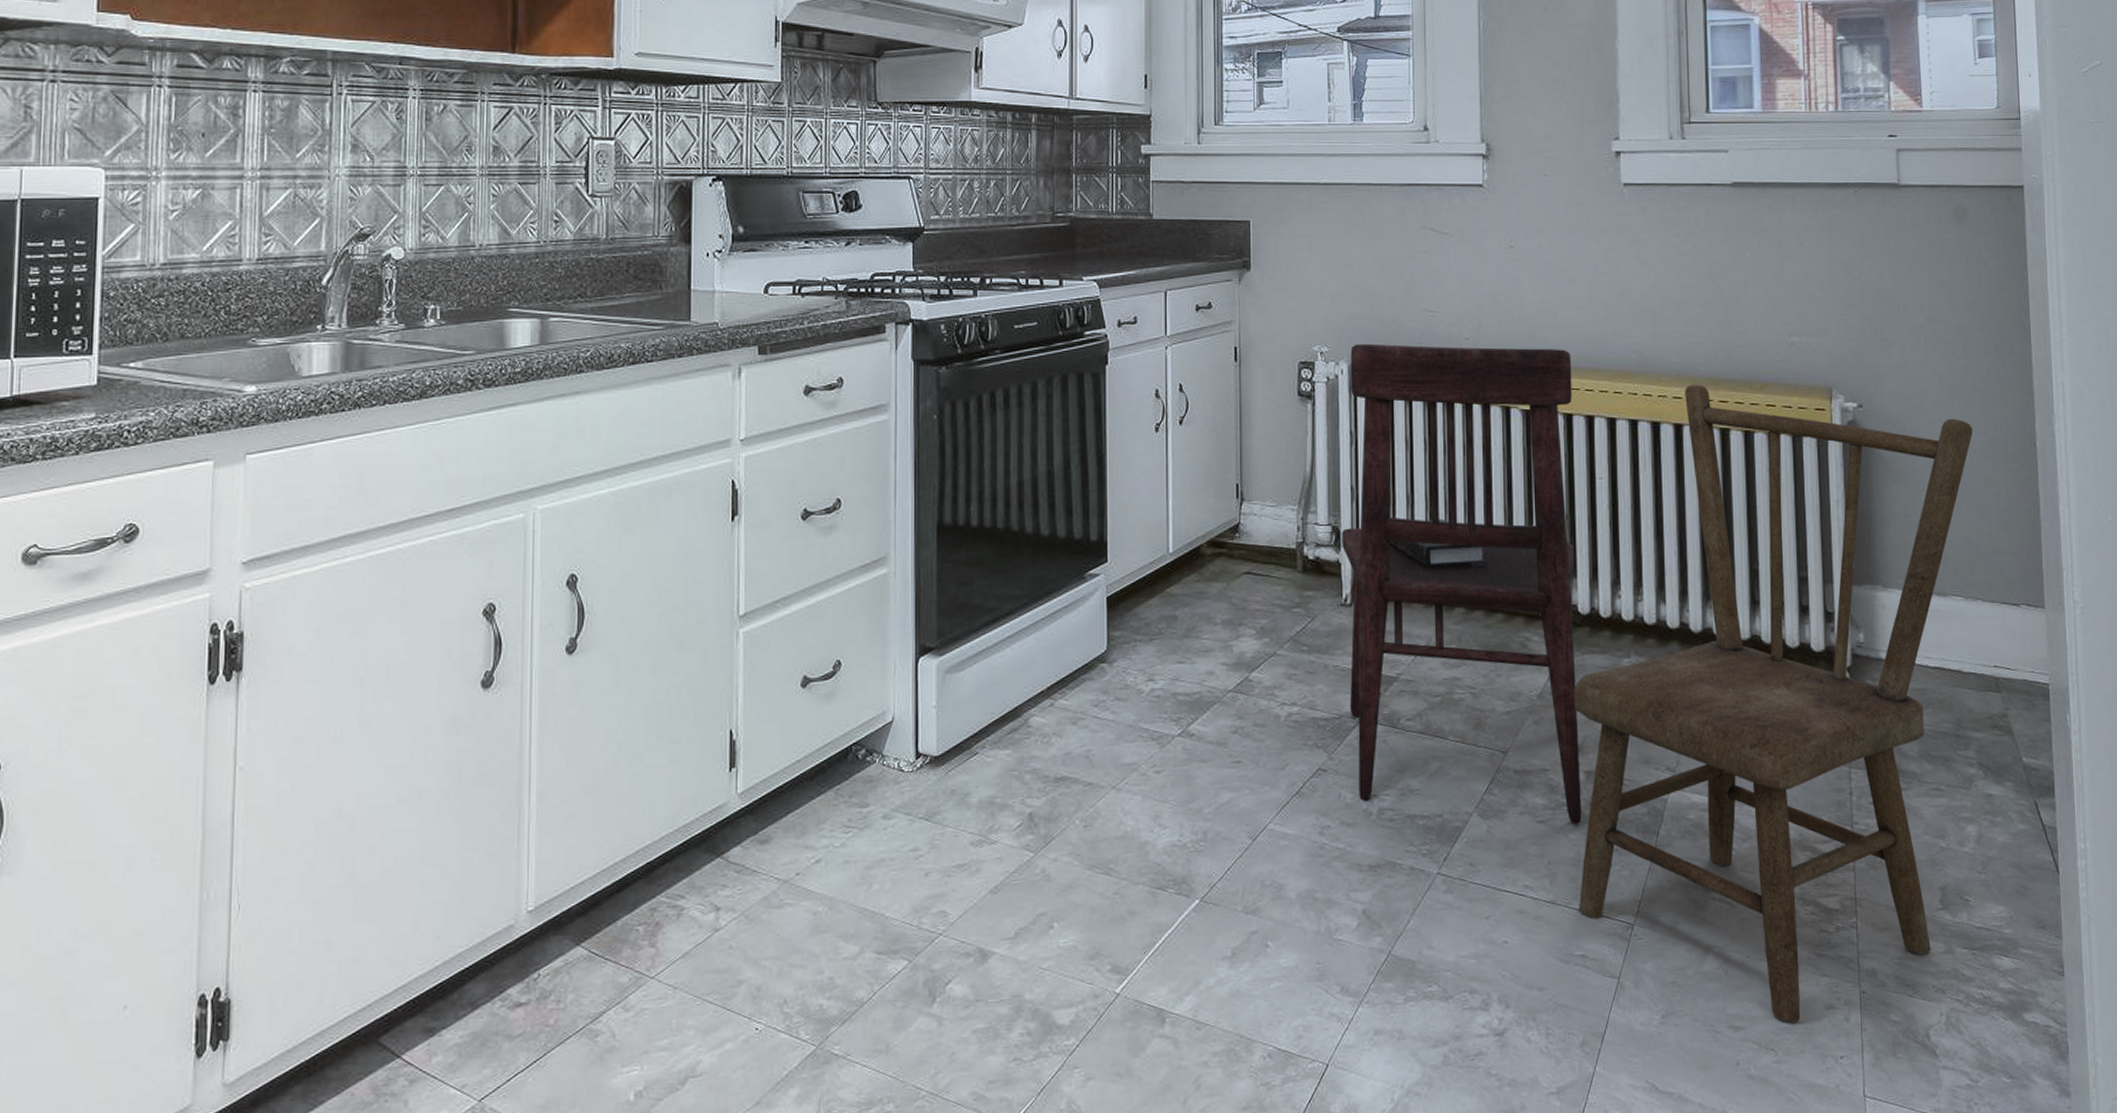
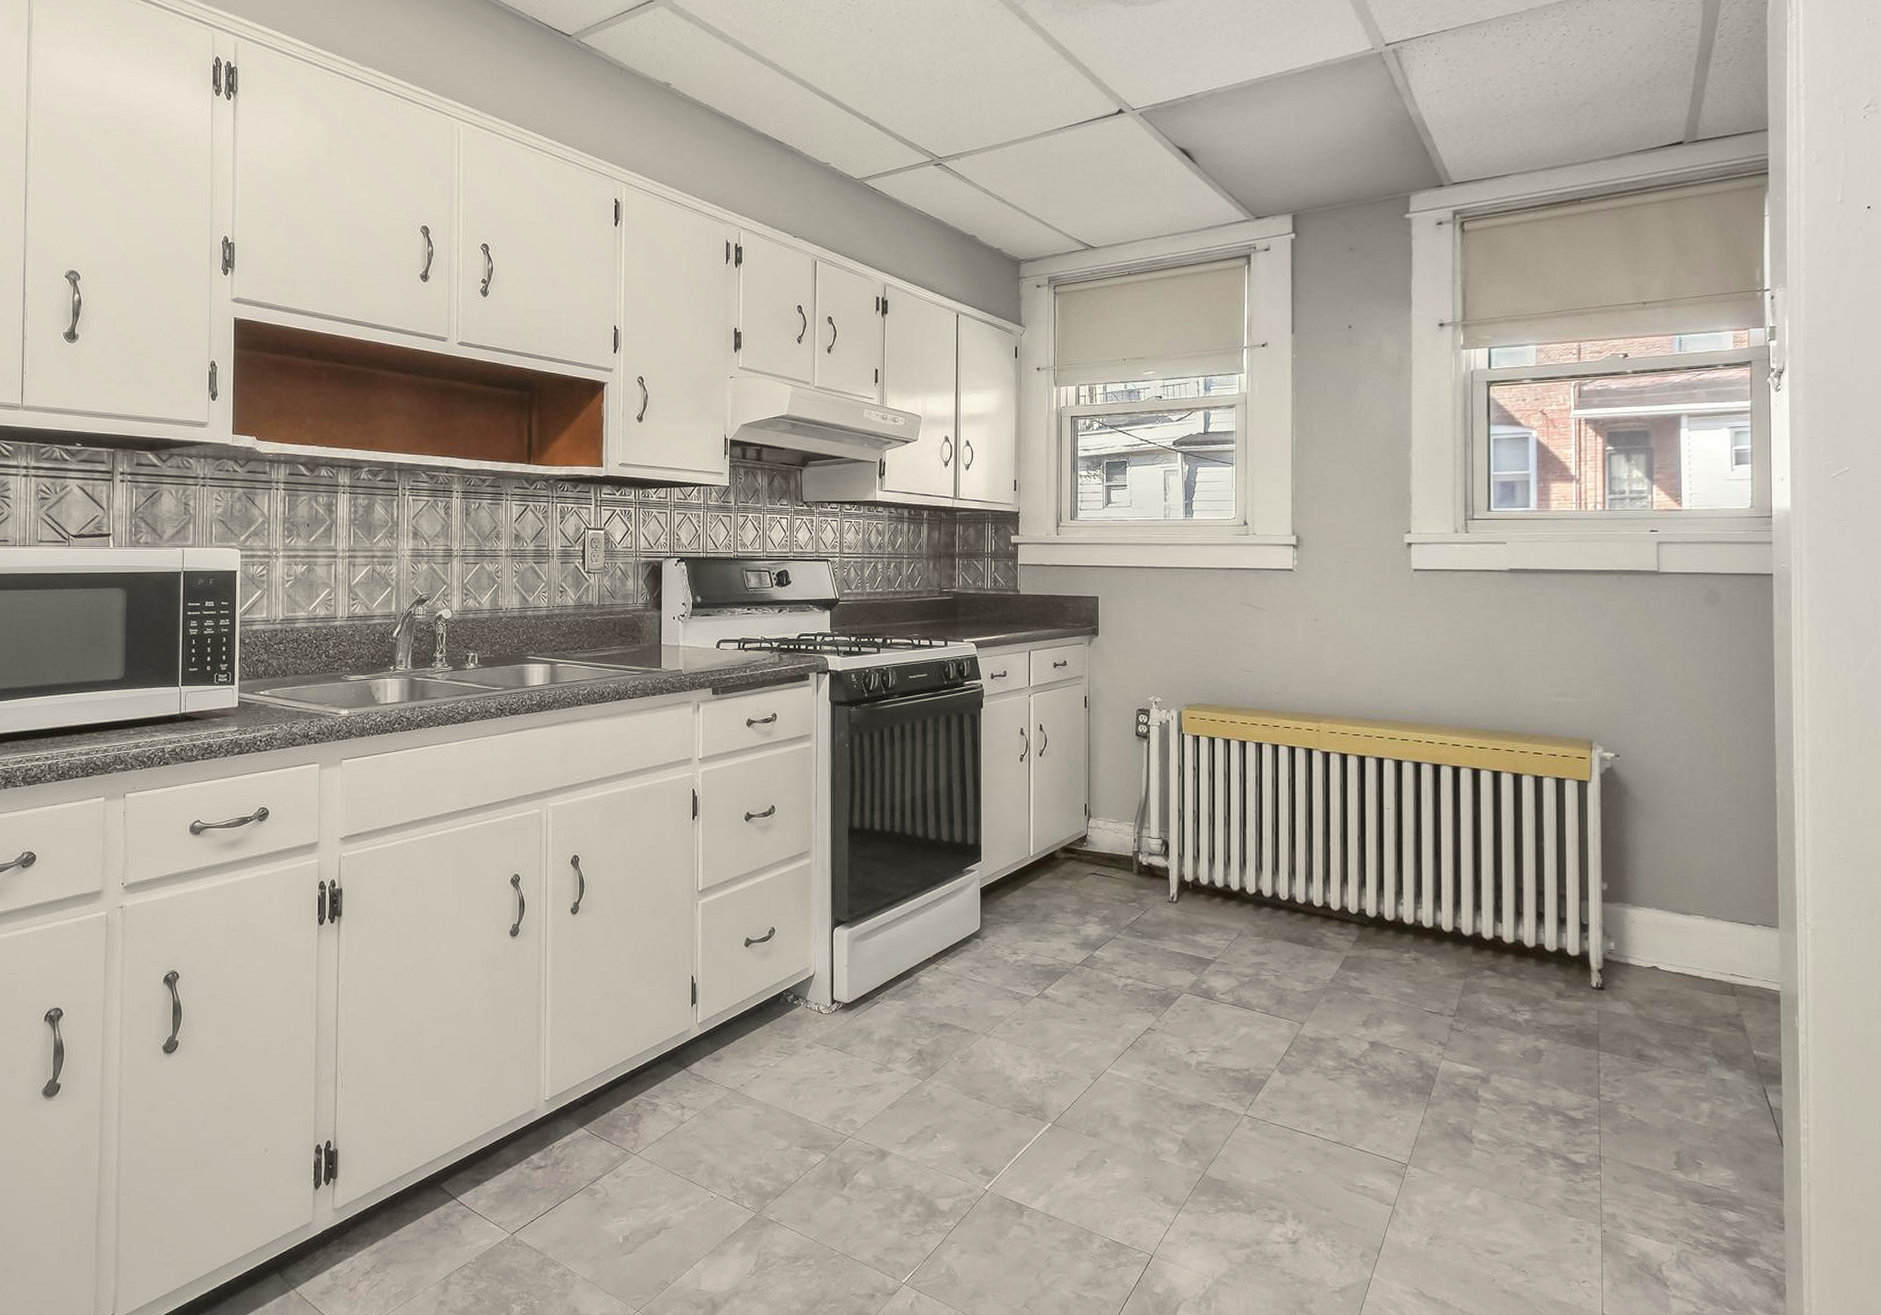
dining chair: present [1341,343,1582,824] -> none [1170,695,1366,1083]
hardback book: present [1389,519,1487,569] -> none [1209,837,1291,876]
dining chair: present [1574,385,1973,1023] -> none [1361,735,1718,1251]

